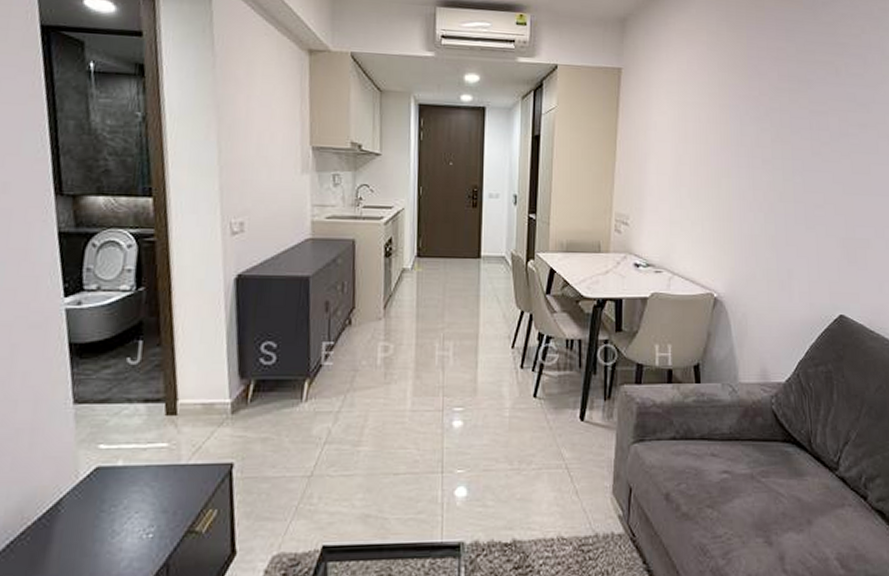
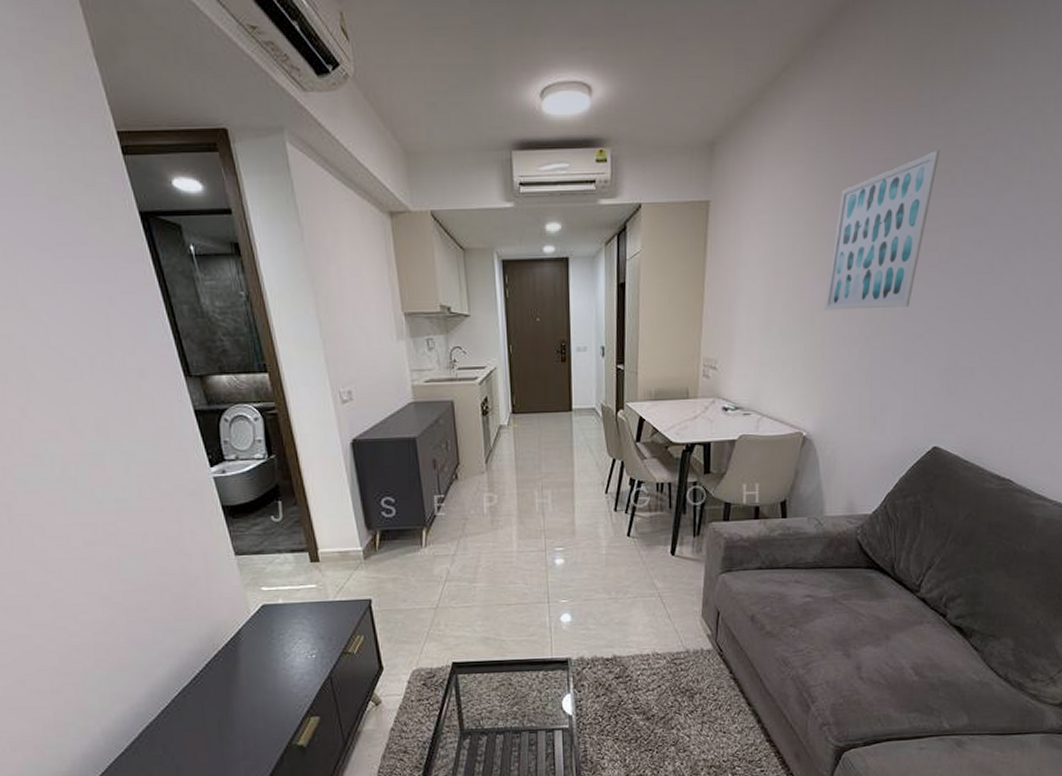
wall art: none [730,44,824,178] -> present [825,149,941,310]

